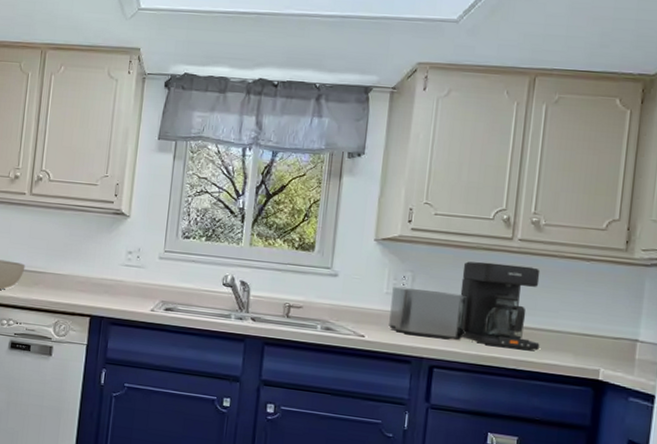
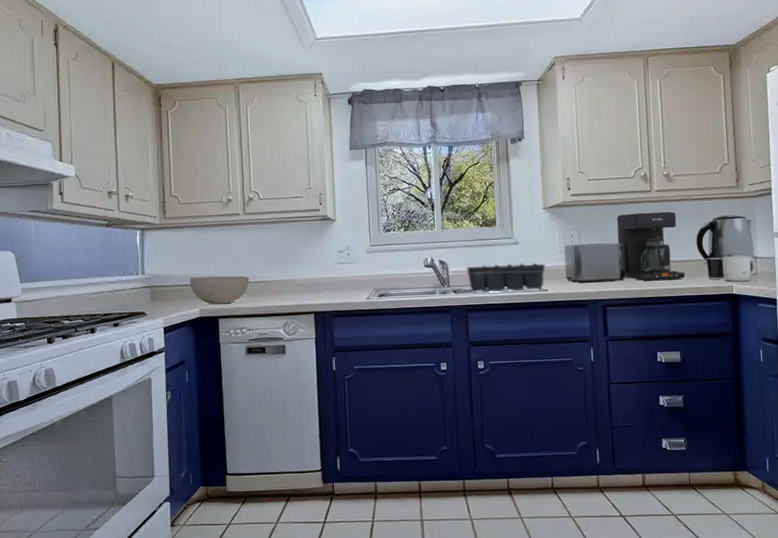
dish rack: none [270,293,367,335] -> present [465,263,546,291]
kettle: none [560,282,639,359] -> present [696,215,757,273]
mug: none [568,331,592,361] -> present [706,257,725,280]
mug: none [589,333,636,368] -> present [722,256,757,282]

